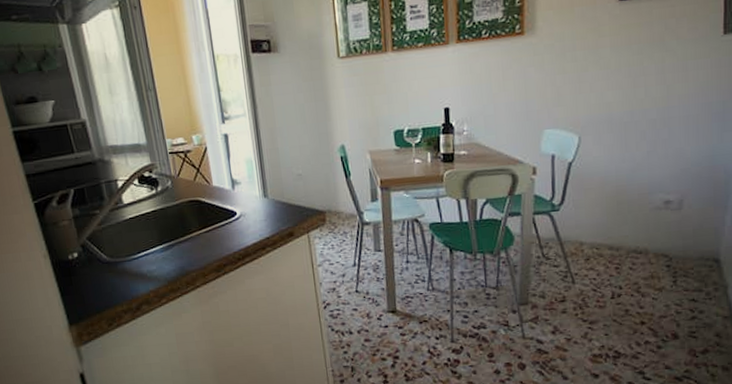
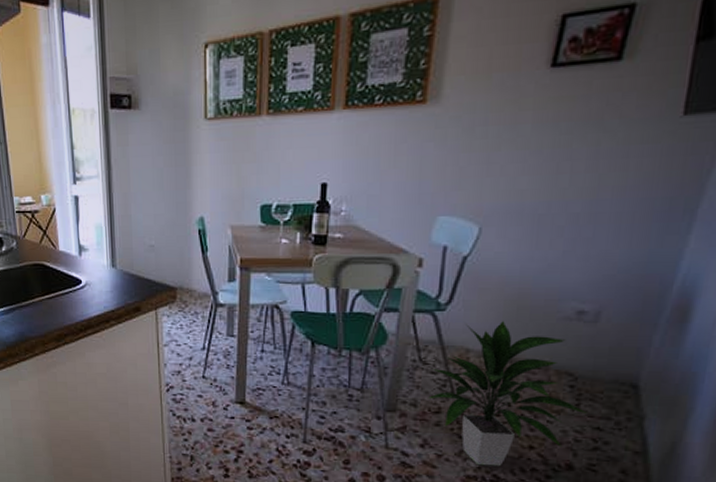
indoor plant: none [553,215,684,345] -> present [428,321,588,467]

